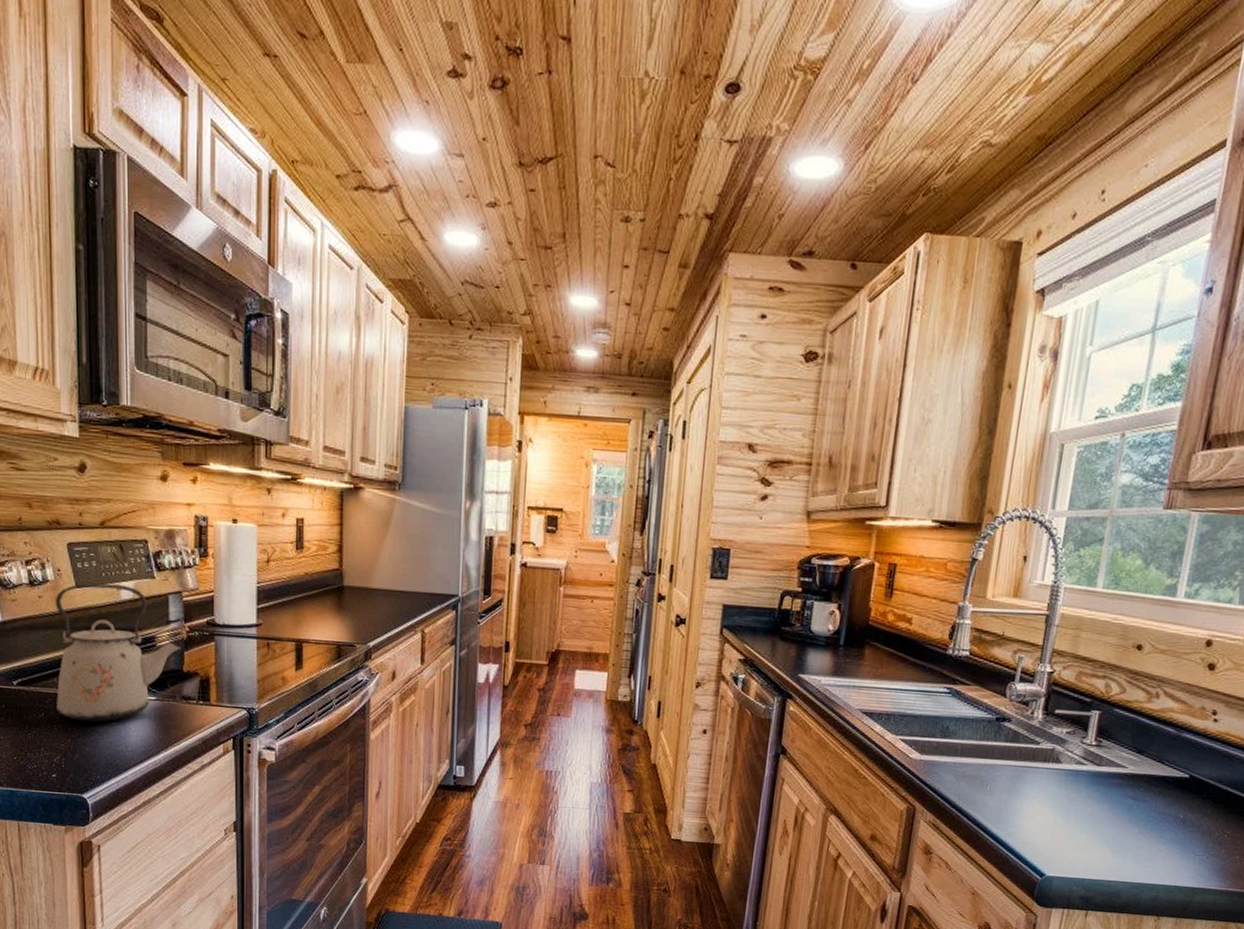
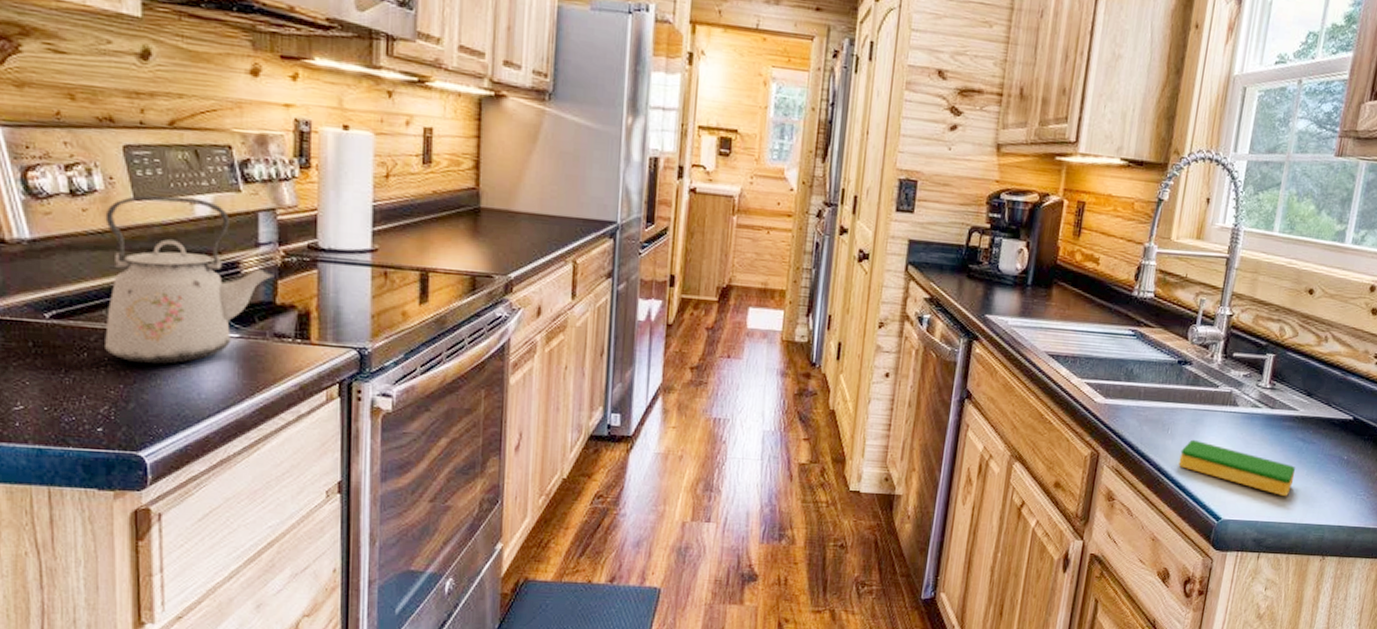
dish sponge: none [998,795,1126,854] -> present [1178,439,1296,496]

